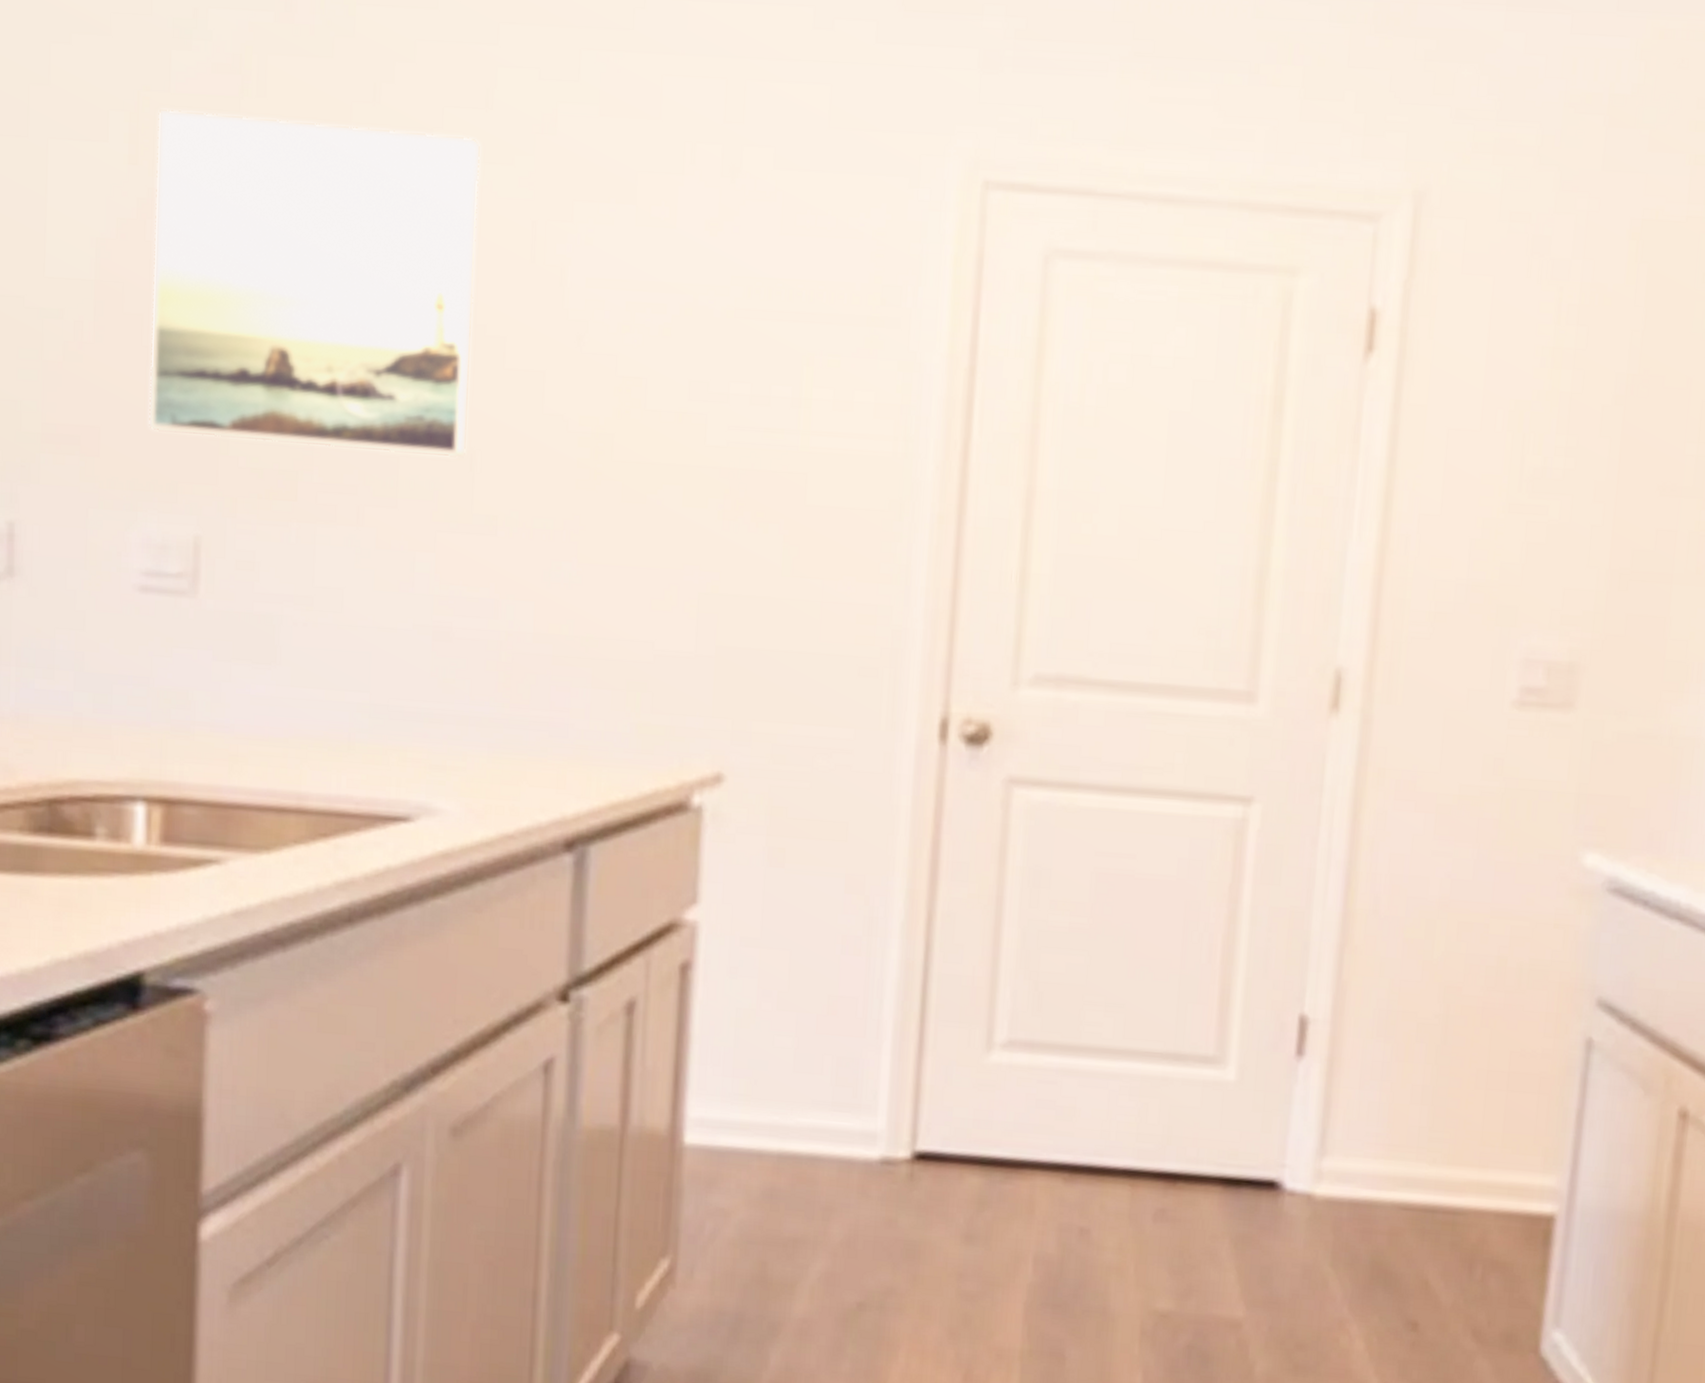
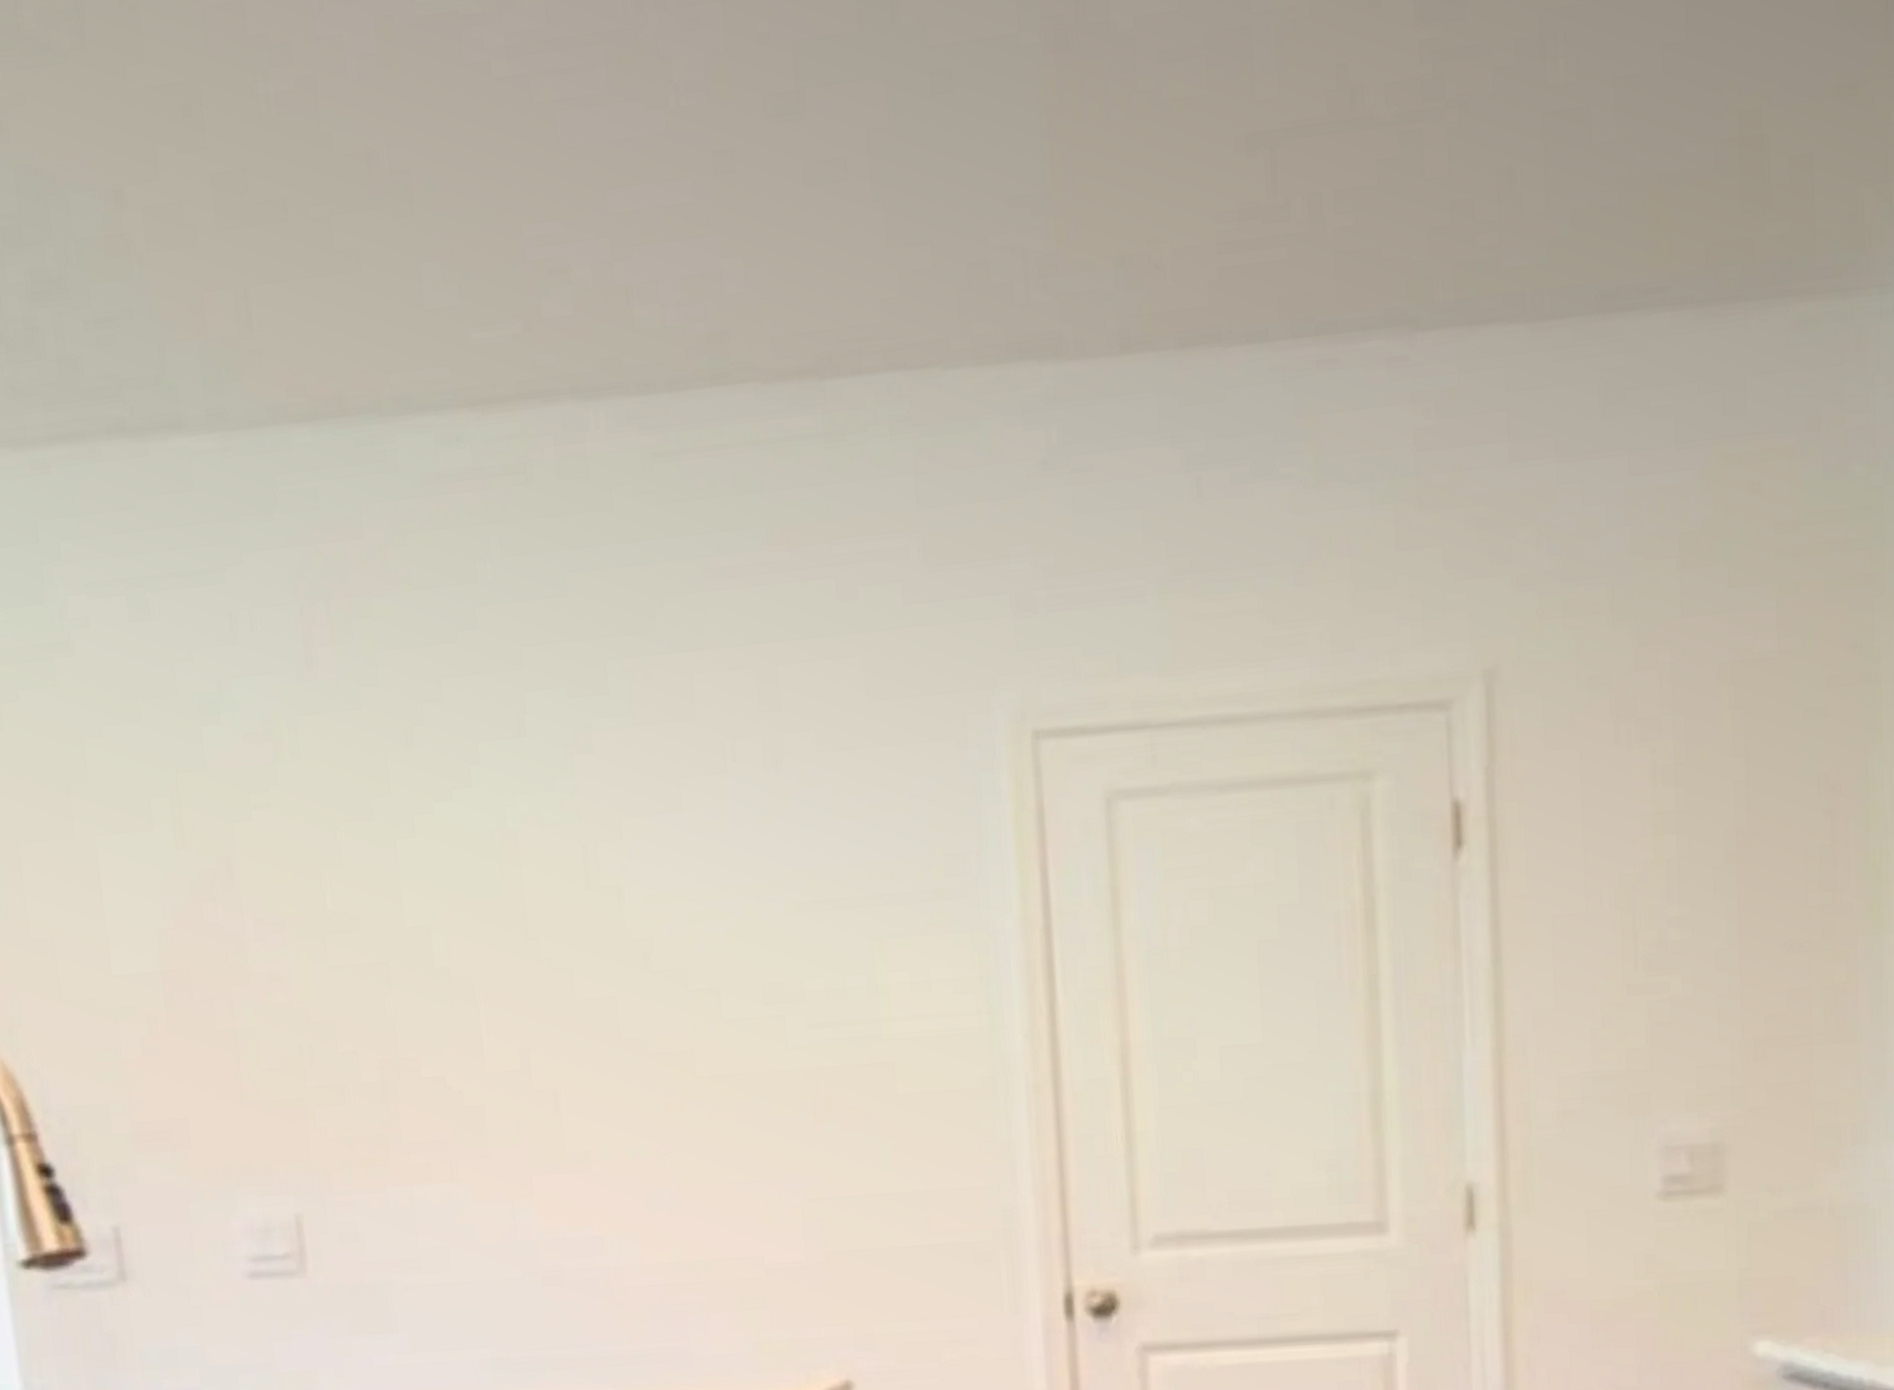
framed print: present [148,108,481,459] -> none [198,768,550,1116]

